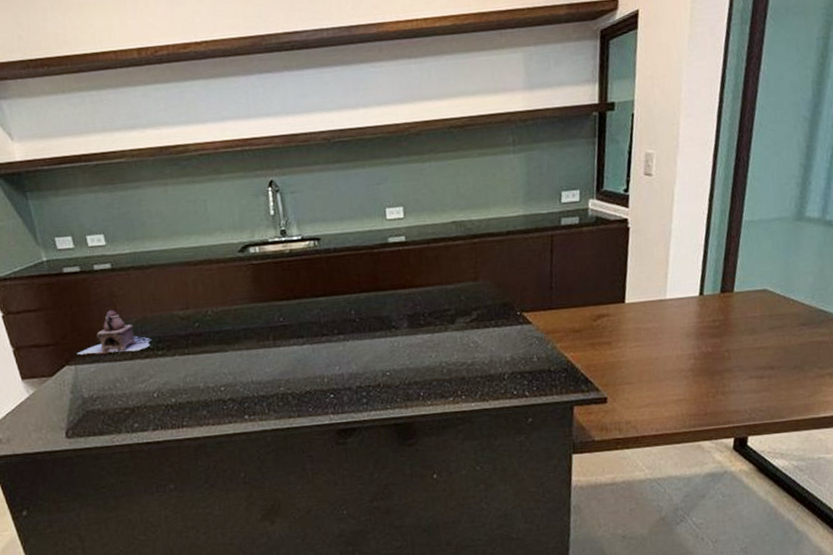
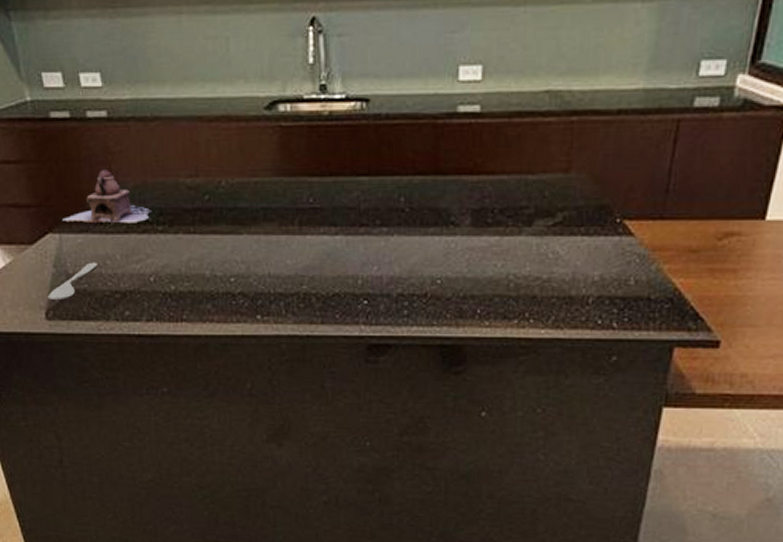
spoon: none [67,386,109,421] -> present [48,262,98,299]

